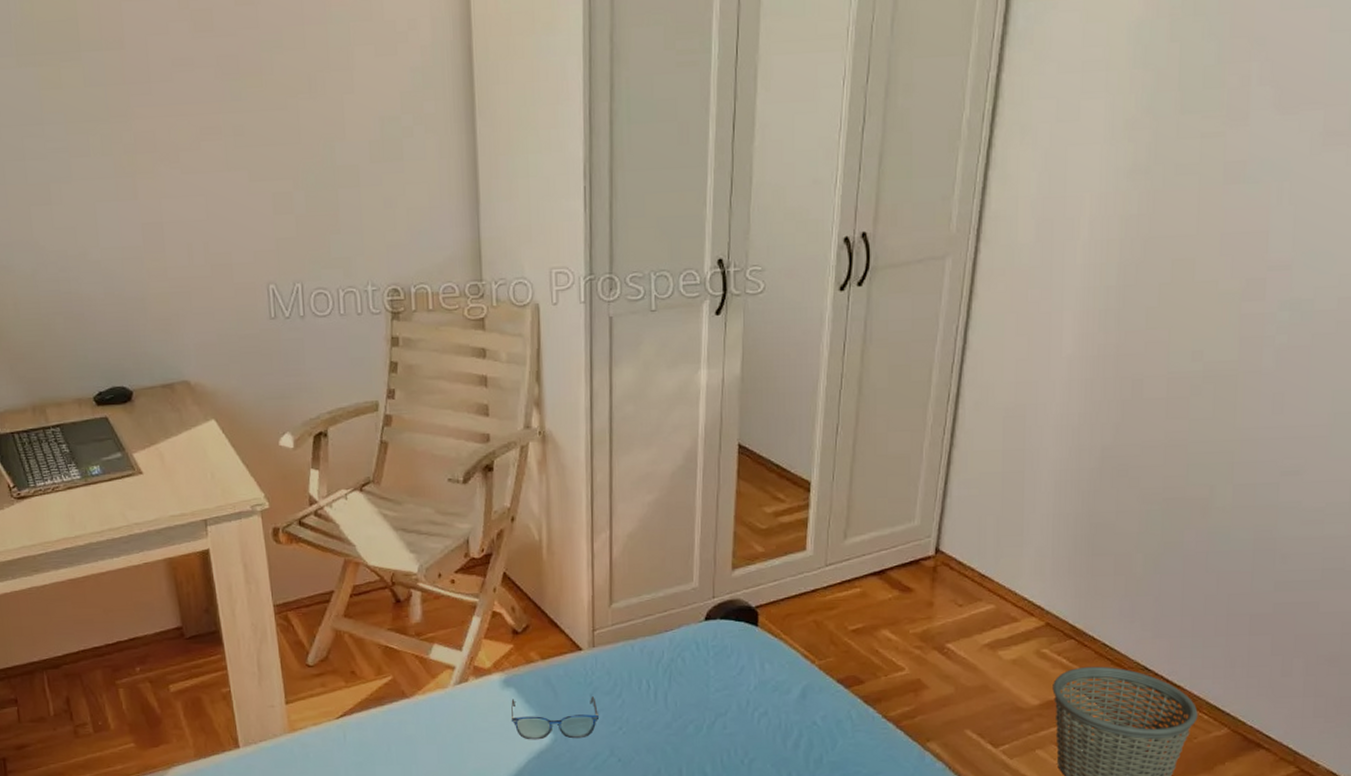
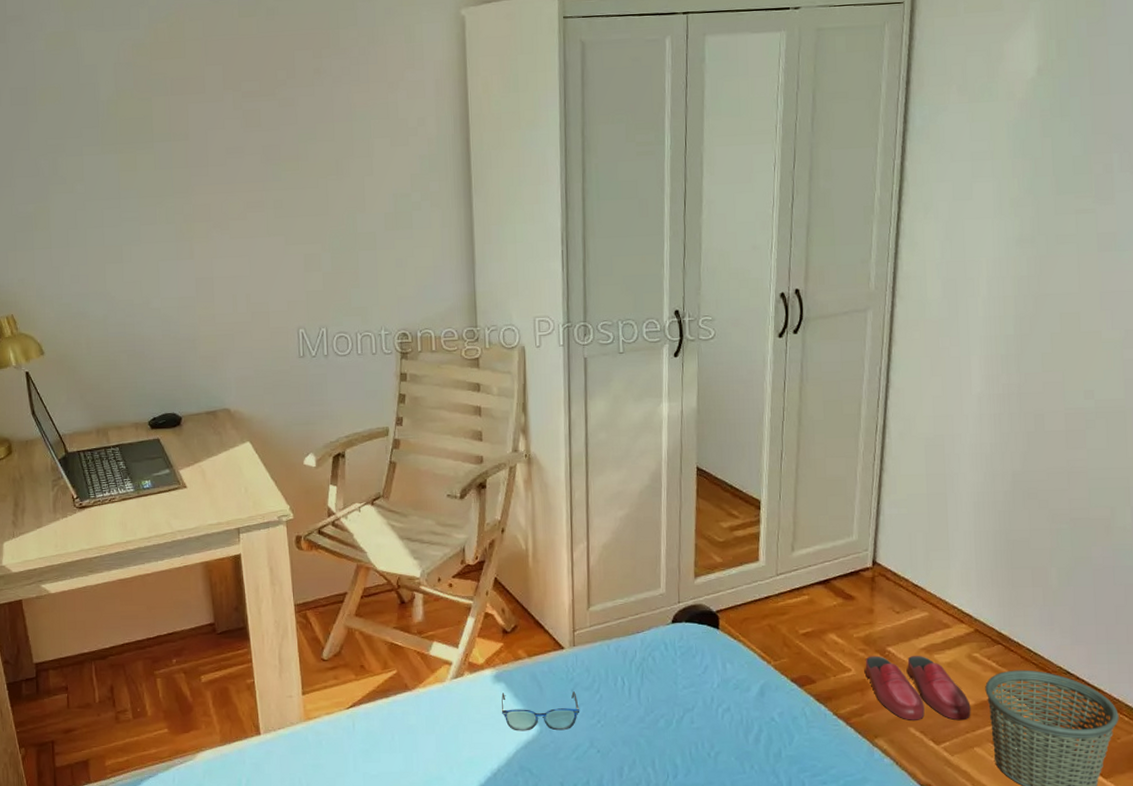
slippers: none [920,651,1035,722] -> present [865,655,971,721]

